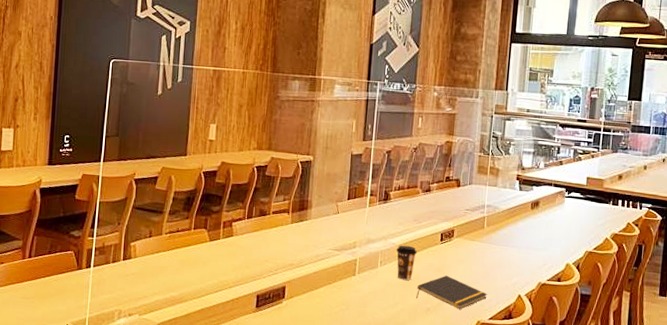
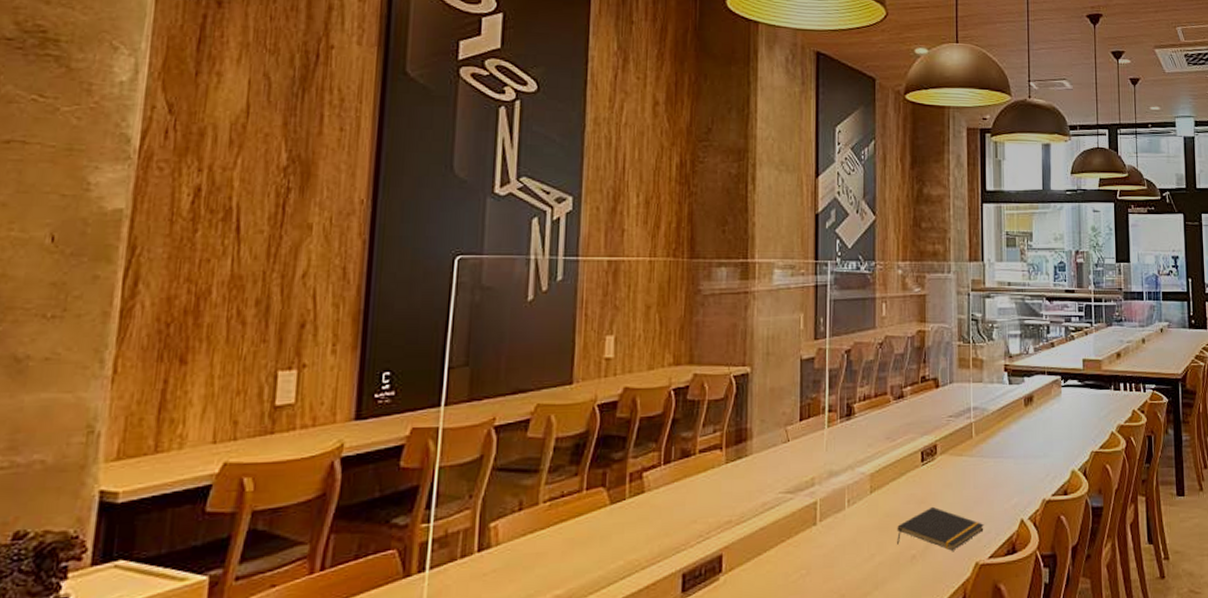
coffee cup: present [397,245,417,280] -> none [868,473,893,521]

